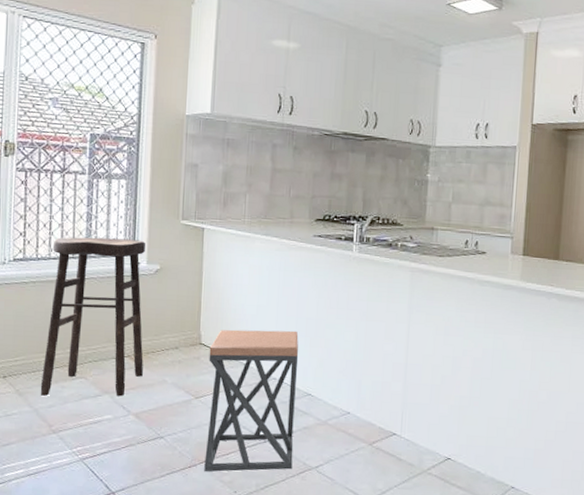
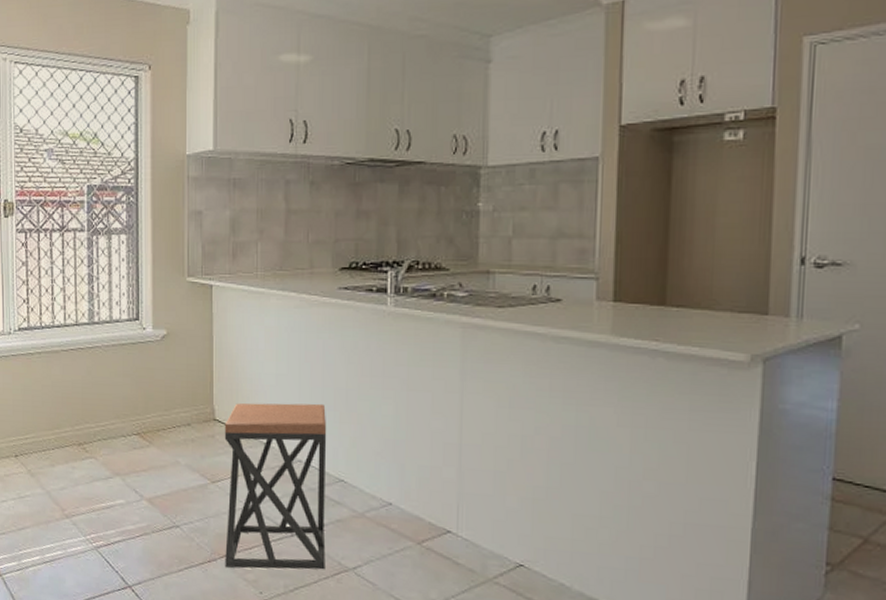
stool: present [40,237,145,397] -> none [51,301,154,479]

